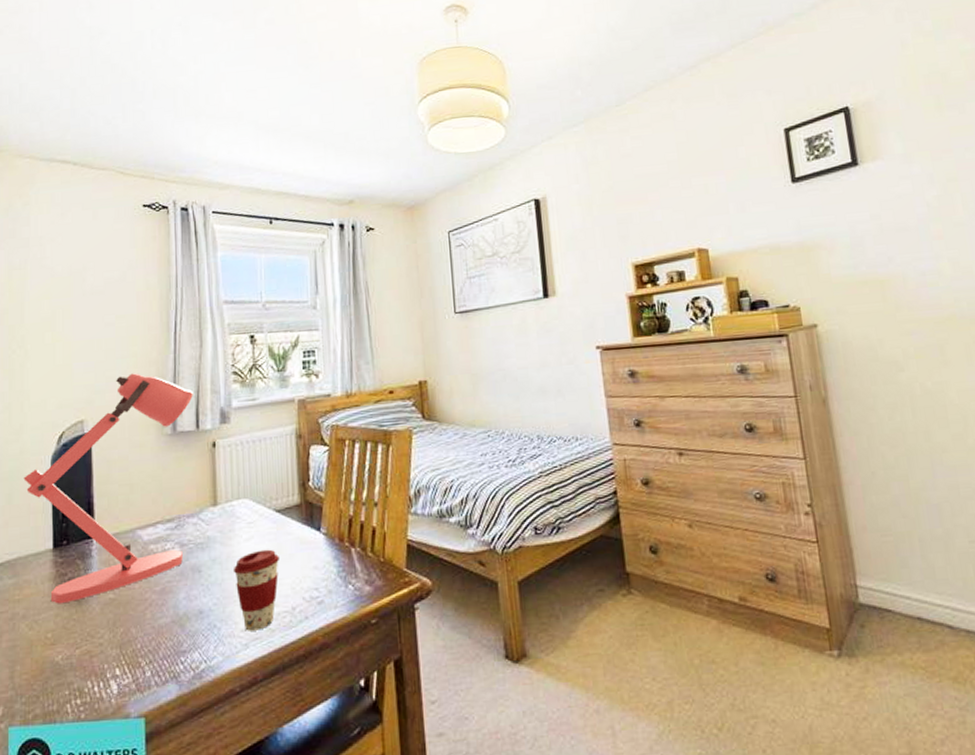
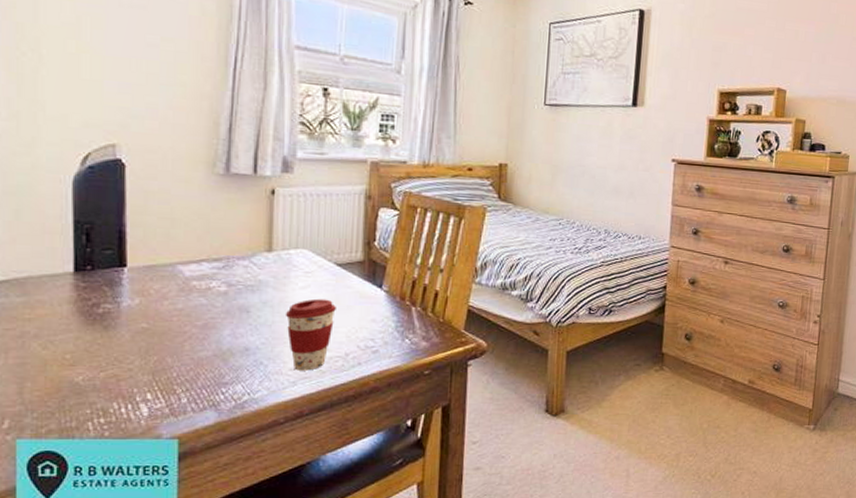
desk lamp: present [23,373,193,604] -> none [36,103,252,328]

